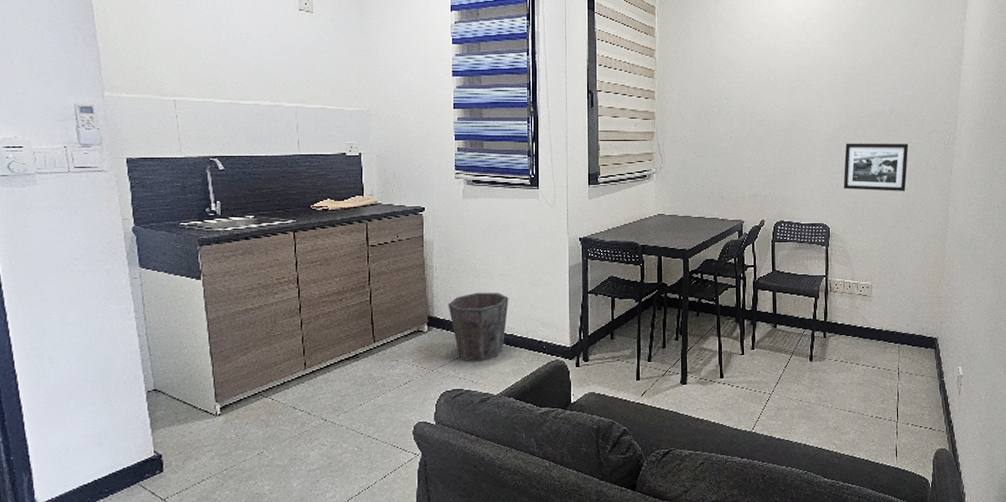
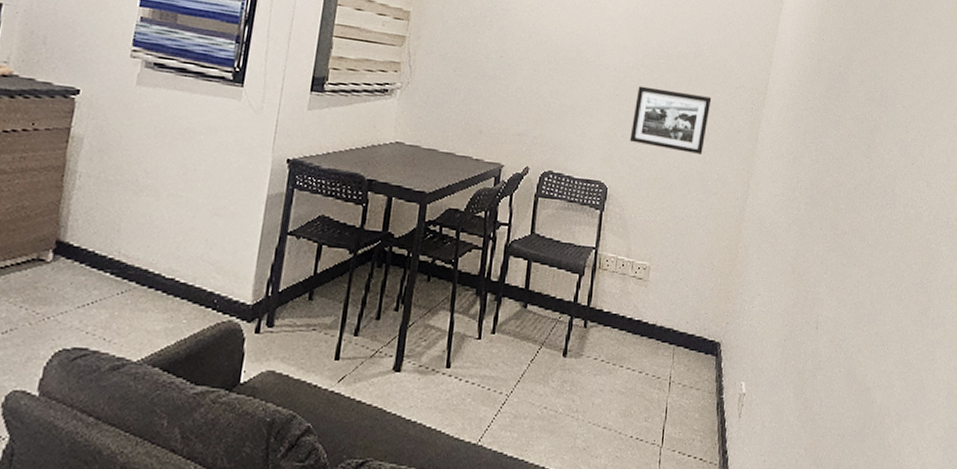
waste bin: present [448,292,509,362] -> none [87,214,177,313]

